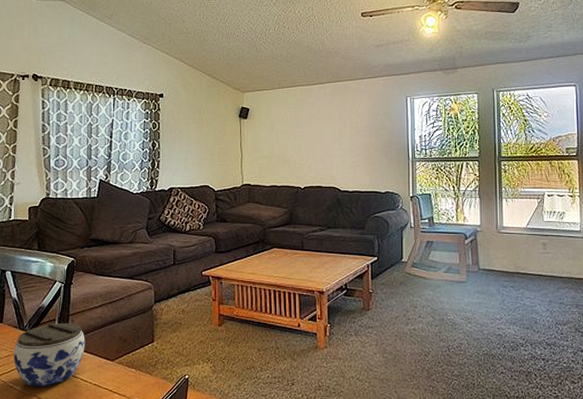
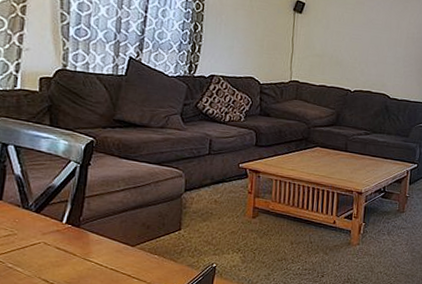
jar: present [13,322,85,387] -> none [14,204,103,269]

